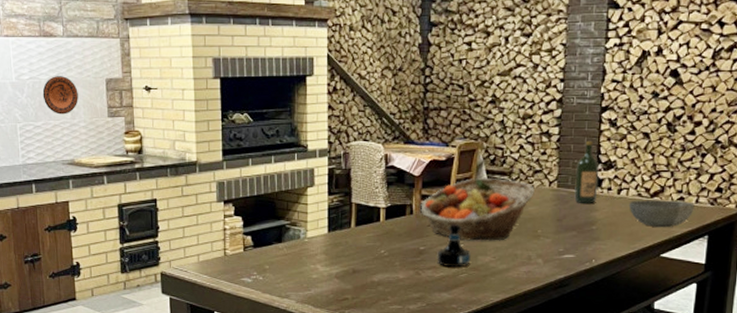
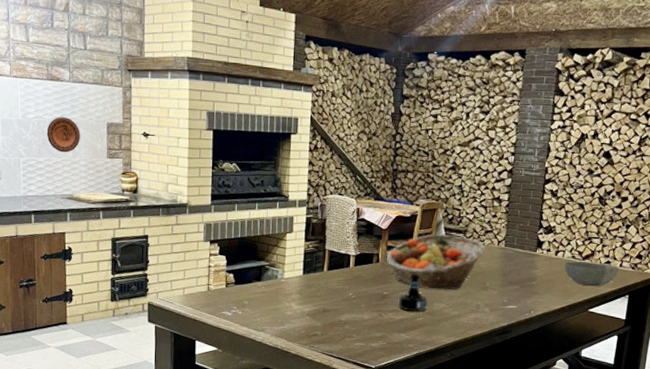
wine bottle: present [574,140,599,204] -> none [519,207,541,263]

